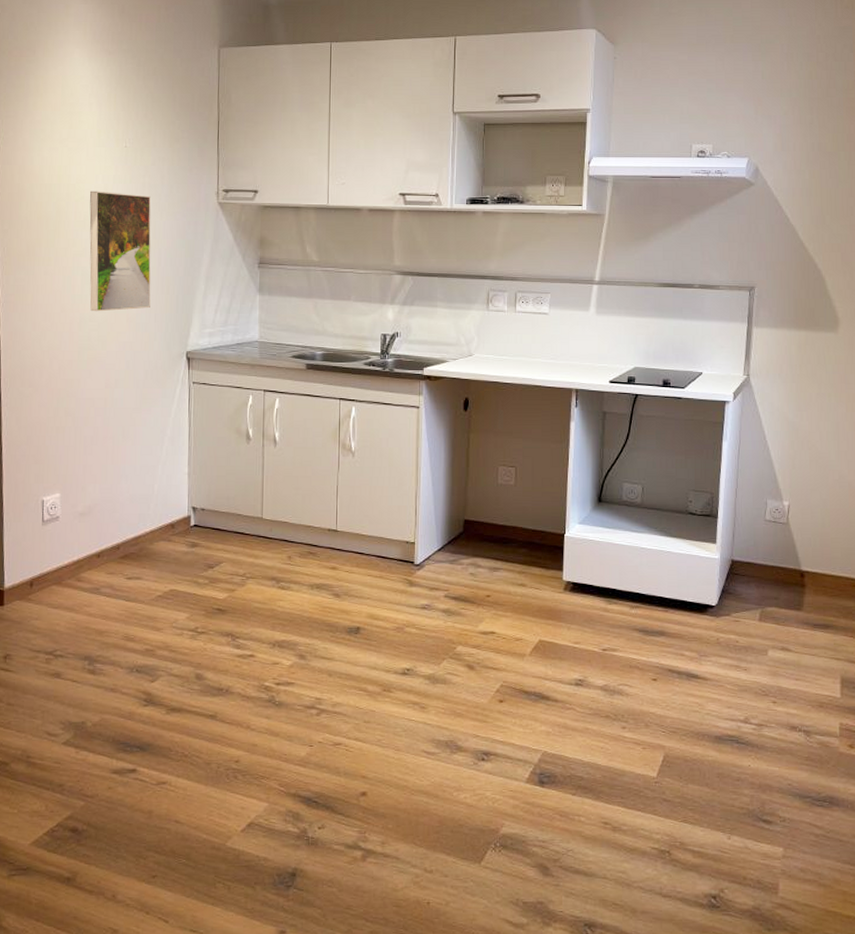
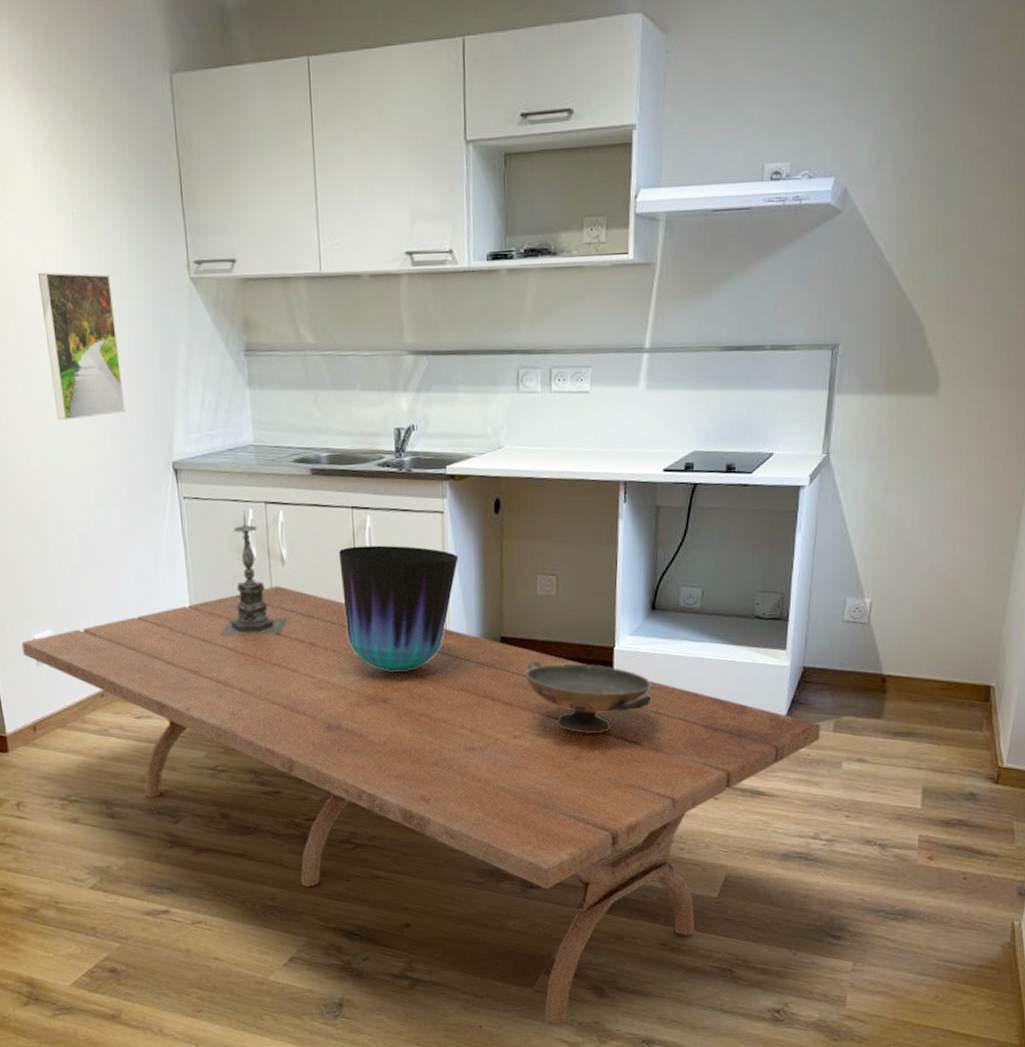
dining table: none [30,463,748,903] -> present [21,585,821,1024]
candle holder: none [212,396,274,507] -> present [219,510,287,636]
vase: none [325,433,430,547] -> present [339,545,459,672]
decorative bowl: none [485,543,597,612] -> present [525,660,652,733]

